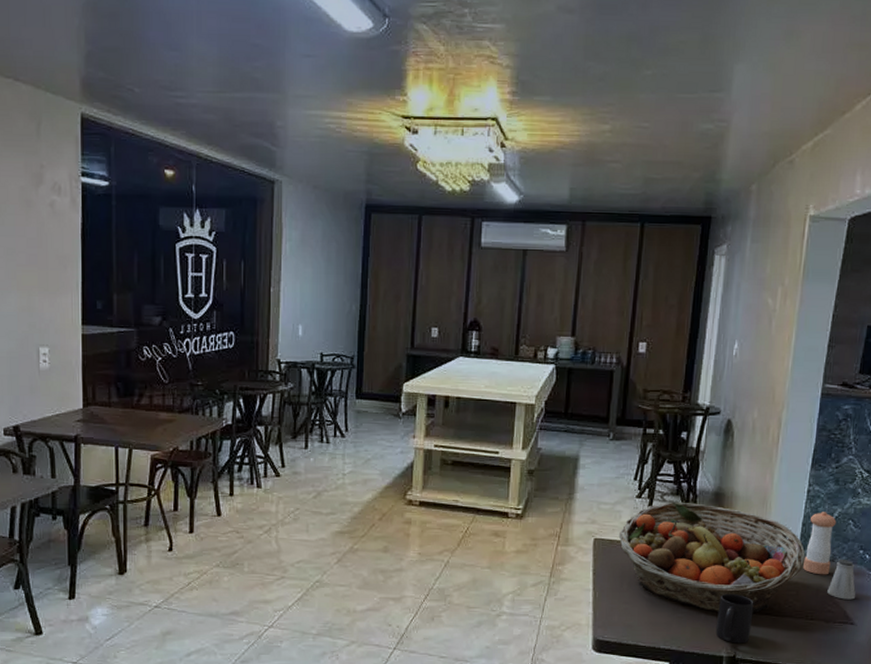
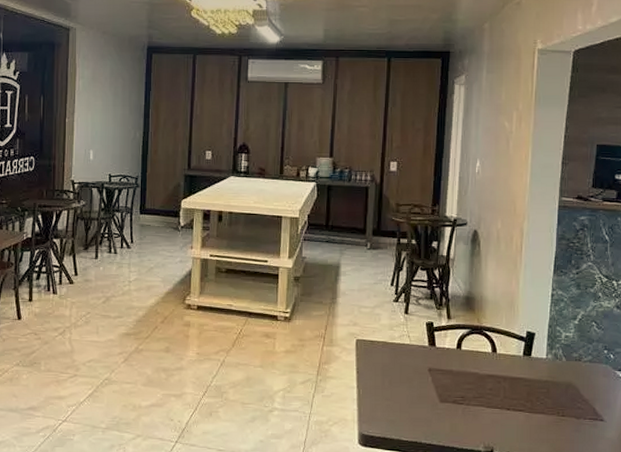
fruit basket: present [618,501,806,613] -> none [378,305,553,409]
mug: present [715,593,754,644] -> none [473,390,508,439]
pepper shaker: present [803,512,837,575] -> none [552,314,580,374]
saltshaker: present [827,560,856,600] -> none [576,359,603,397]

